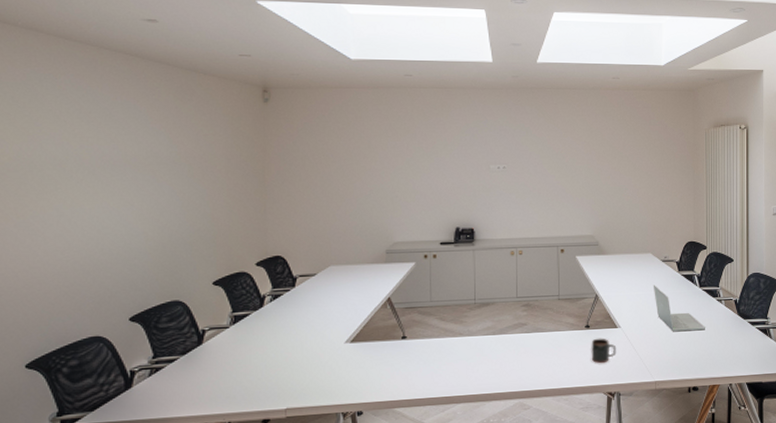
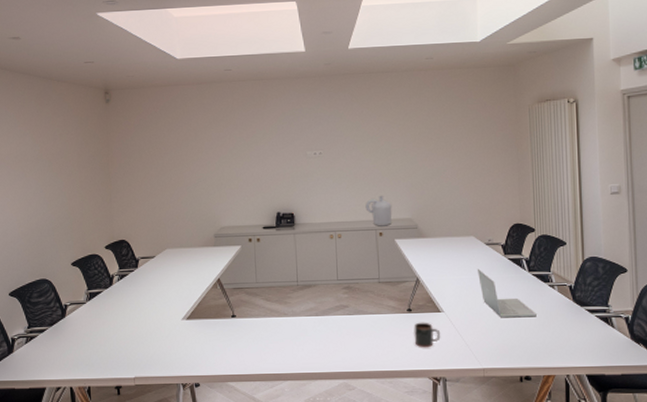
water jug: none [548,211,574,243] -> present [365,195,392,227]

